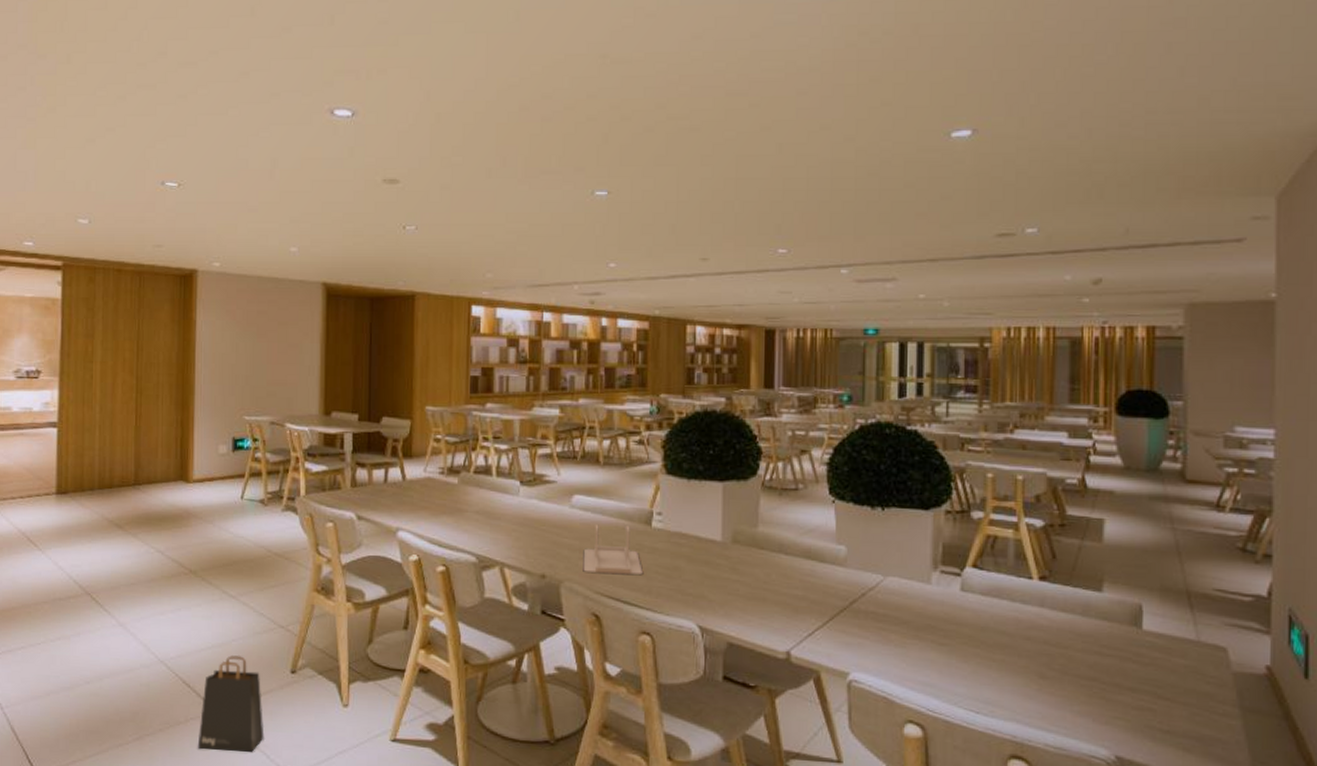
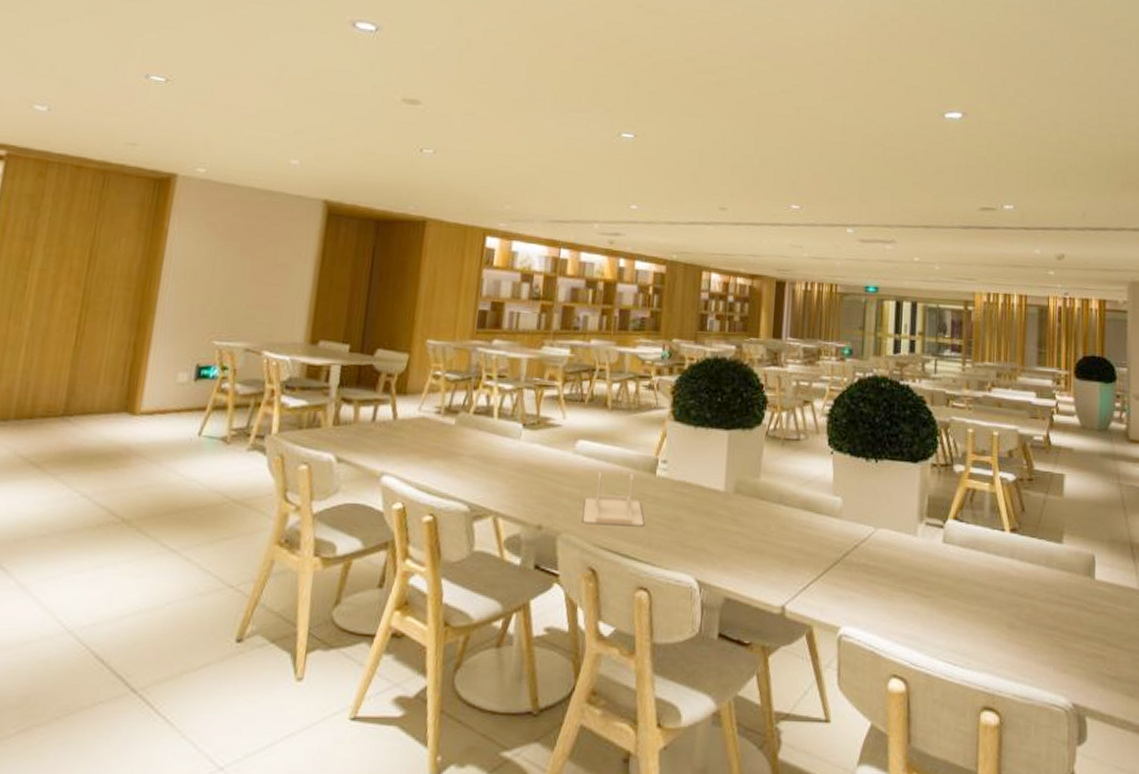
shopping bag: present [197,655,264,752] -> none [103,622,197,741]

